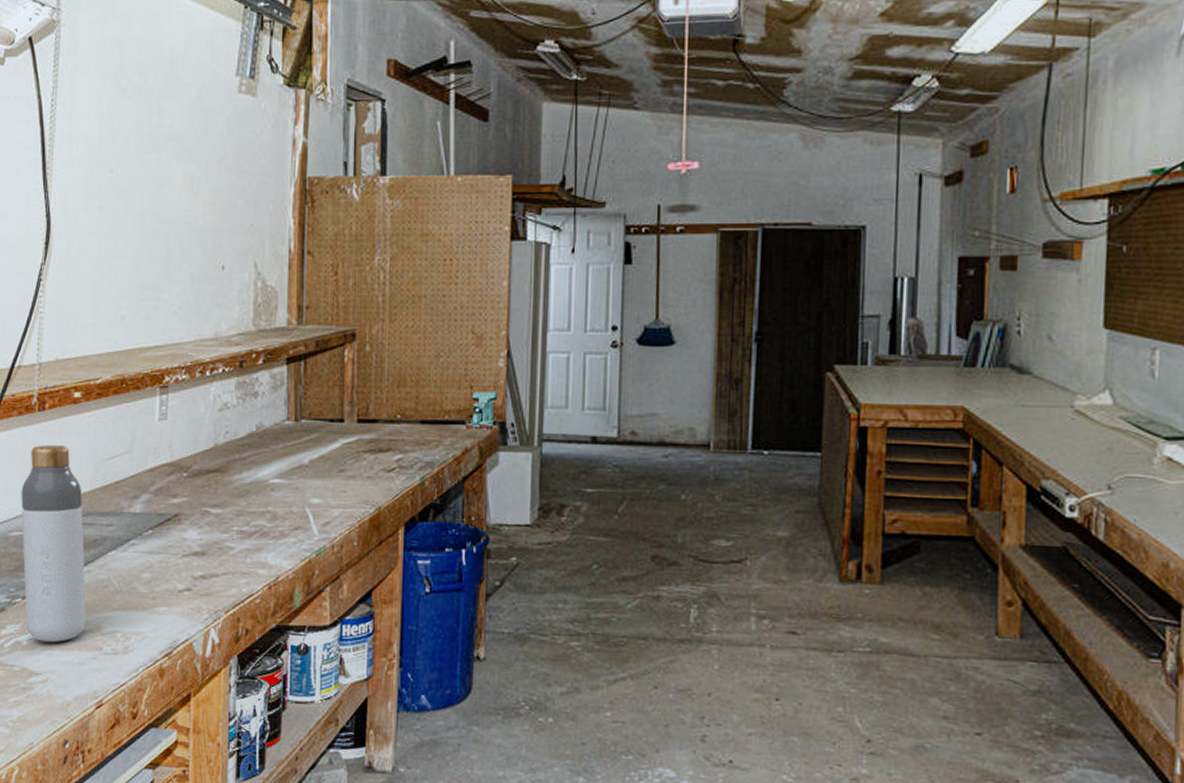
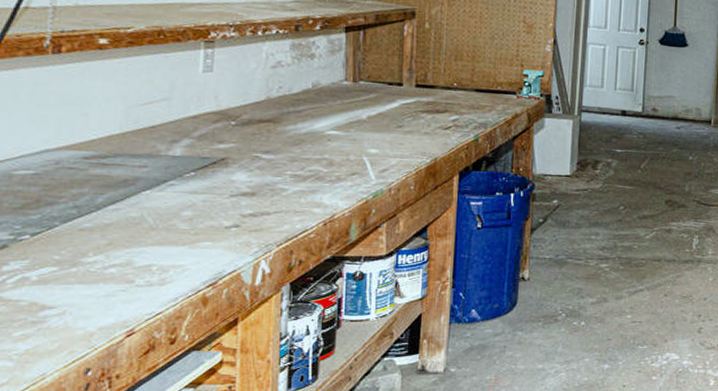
bottle: present [21,444,87,643] -> none [29,87,115,278]

